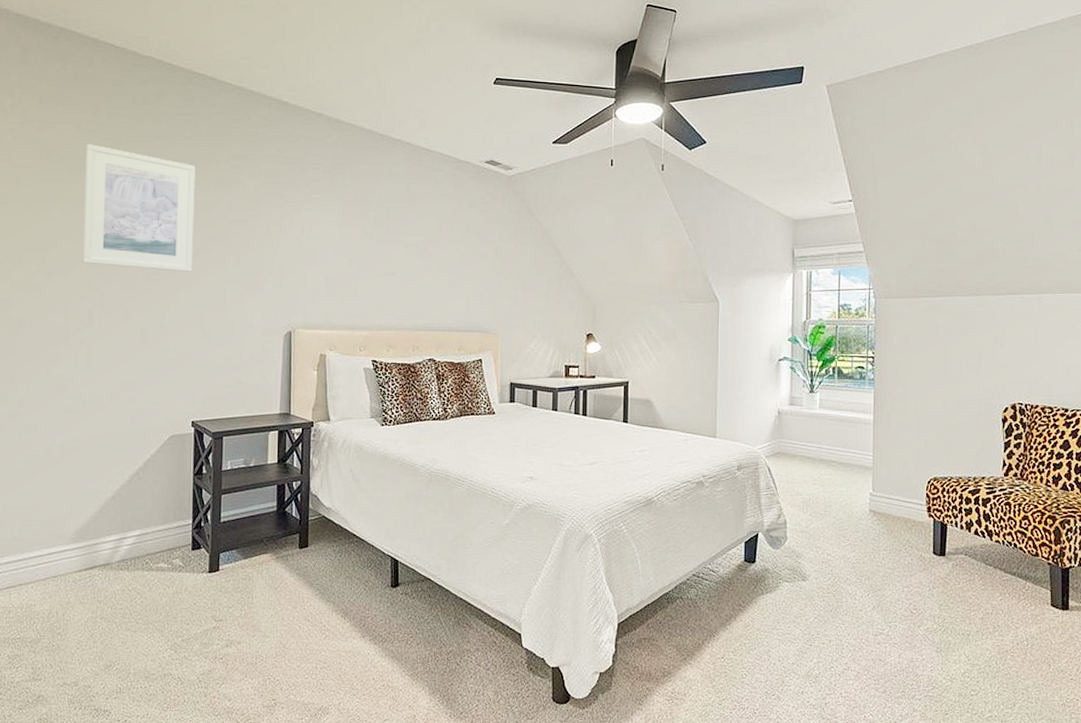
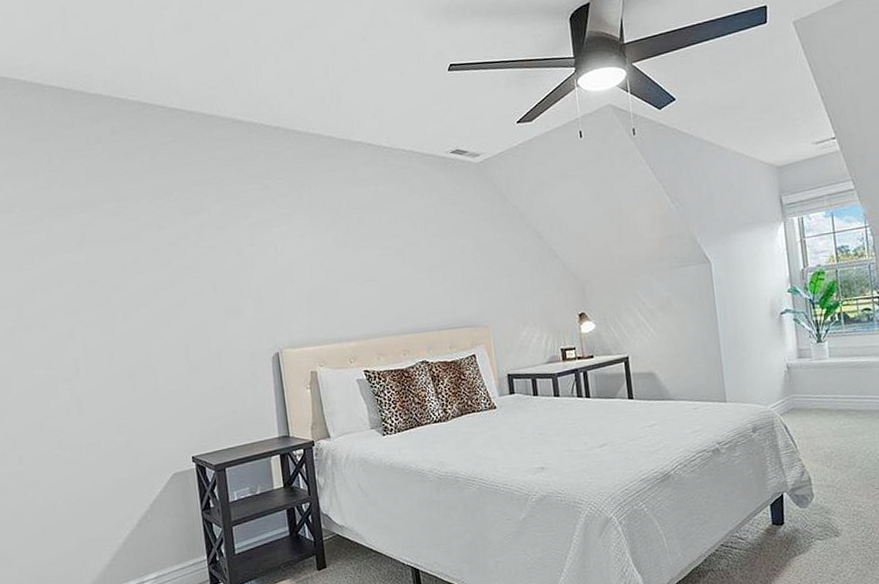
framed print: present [82,144,196,272] -> none [46,191,171,313]

